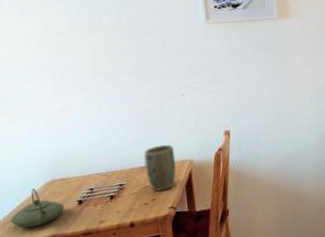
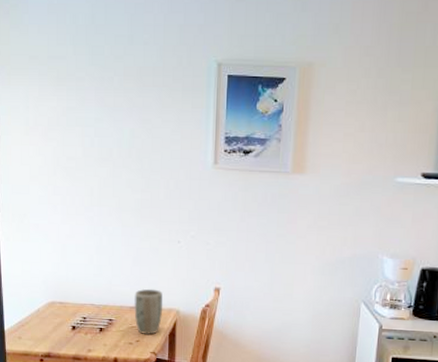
teapot: present [10,188,65,229] -> none [15,305,60,341]

